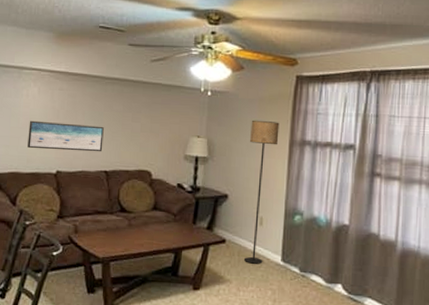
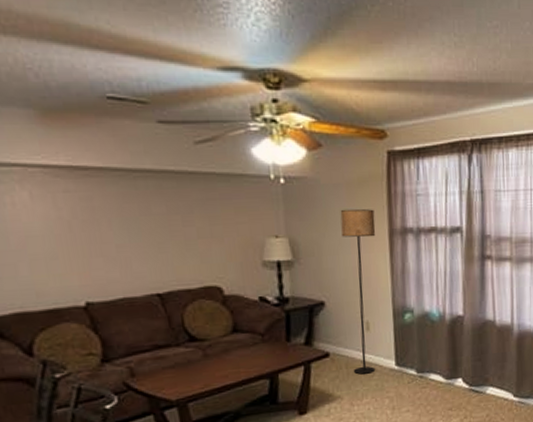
wall art: present [27,120,104,152] -> none [25,236,149,278]

